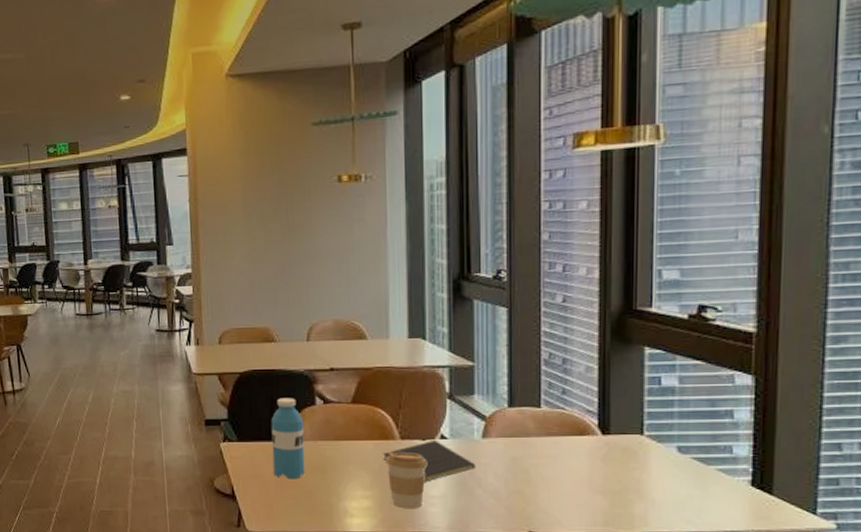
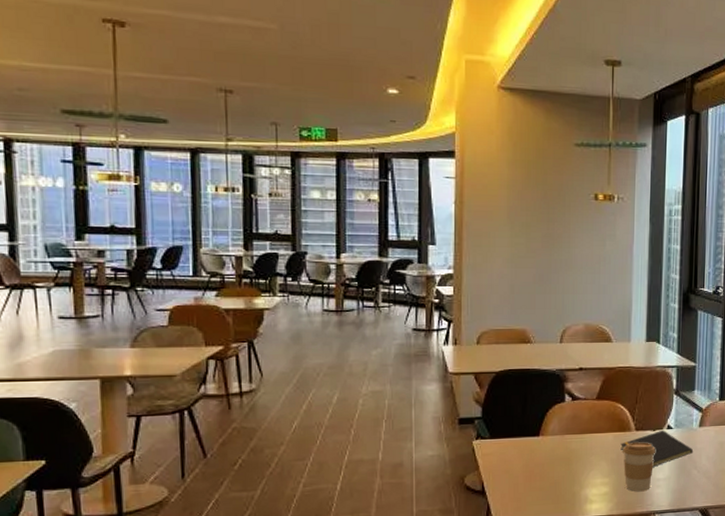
water bottle: present [271,398,305,479] -> none [523,396,553,472]

